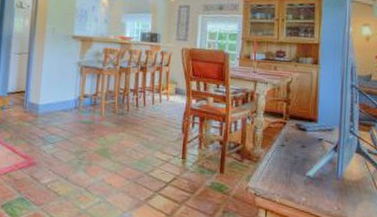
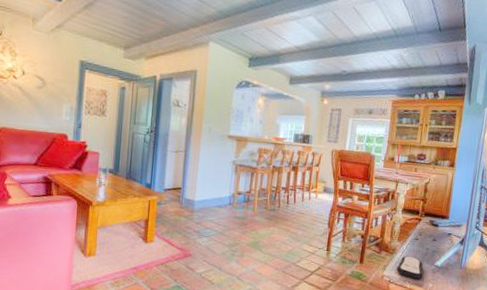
remote control: none [262,164,294,193] -> present [396,255,424,280]

